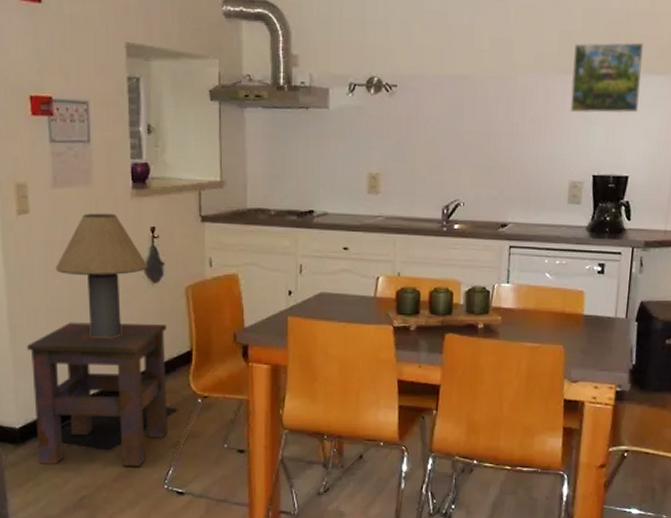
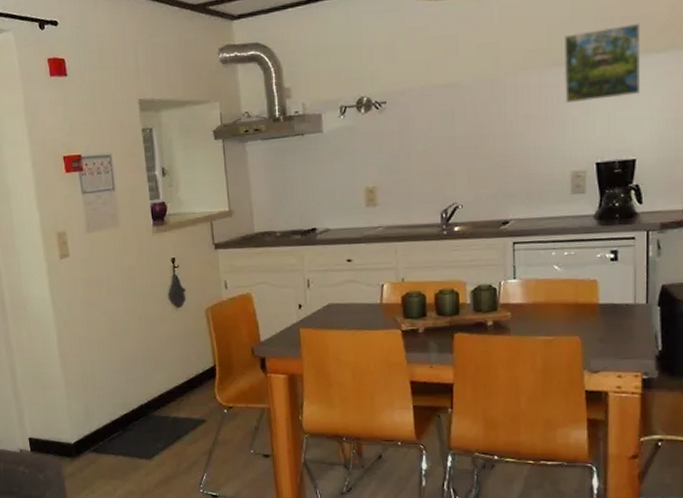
side table: present [27,322,168,467] -> none [75,344,199,474]
table lamp: present [56,213,148,338] -> none [94,250,171,360]

